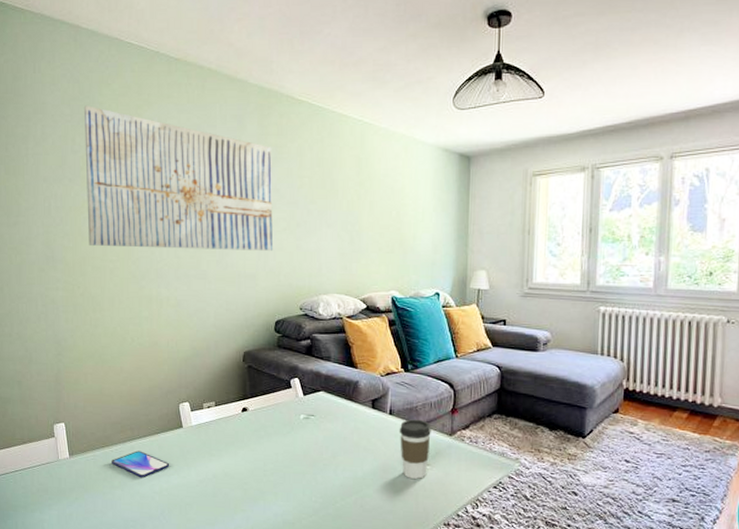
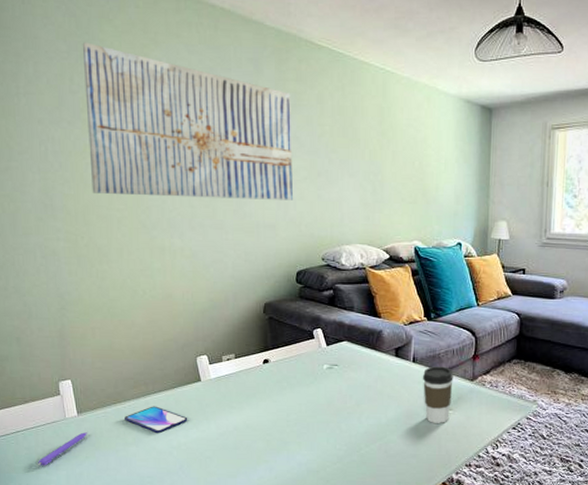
pen: none [32,473,78,505] -> present [37,431,88,466]

